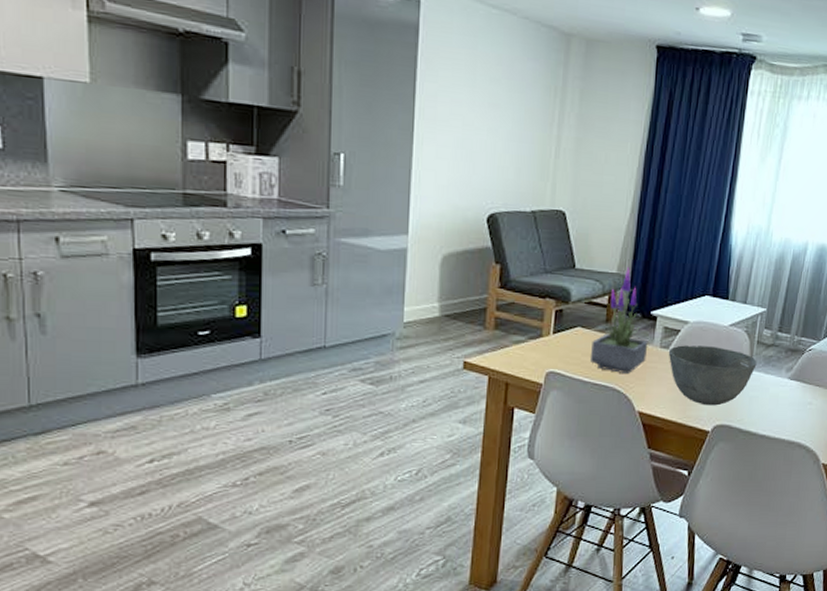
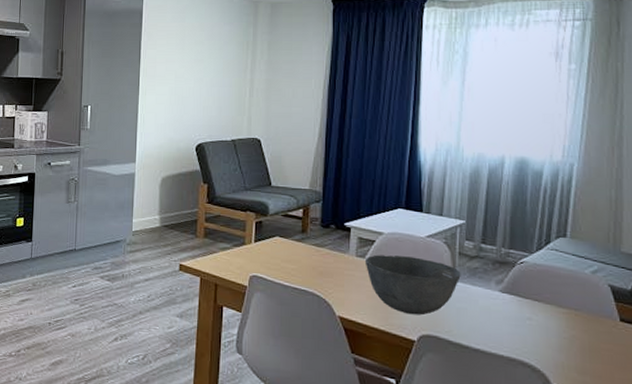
potted plant: present [589,266,649,373] -> none [289,183,344,280]

